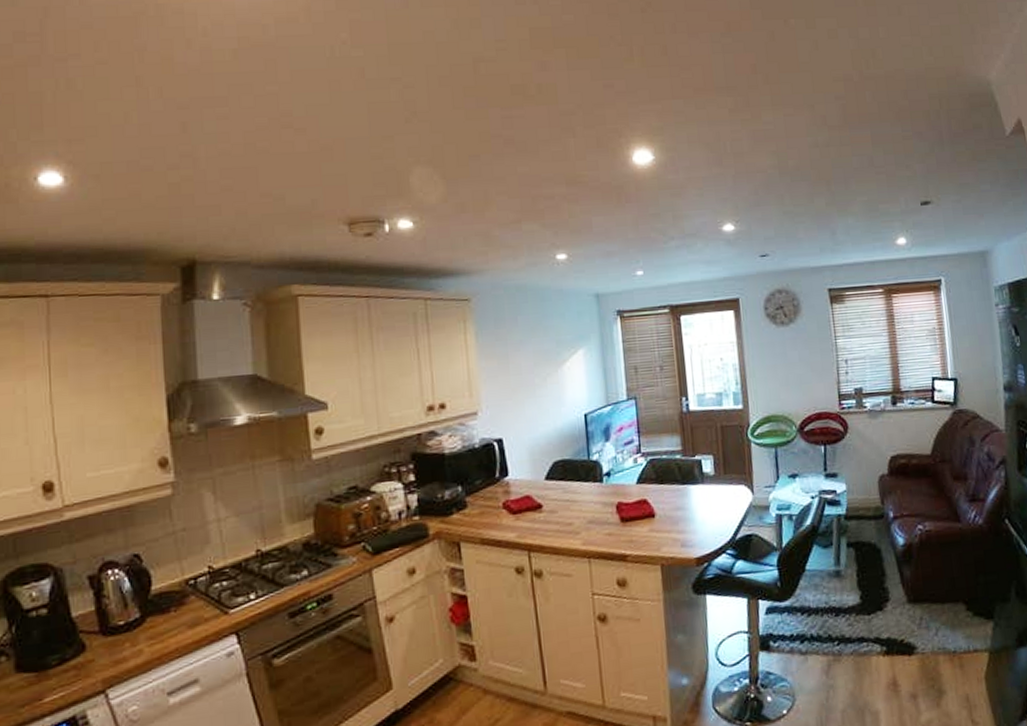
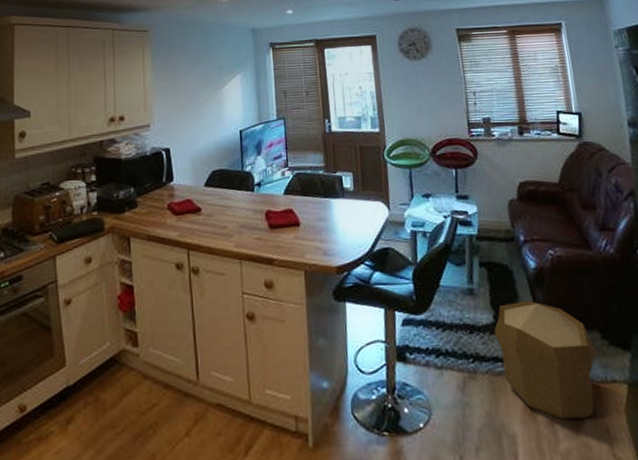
pouf: none [859,577,961,693] -> present [493,300,597,420]

